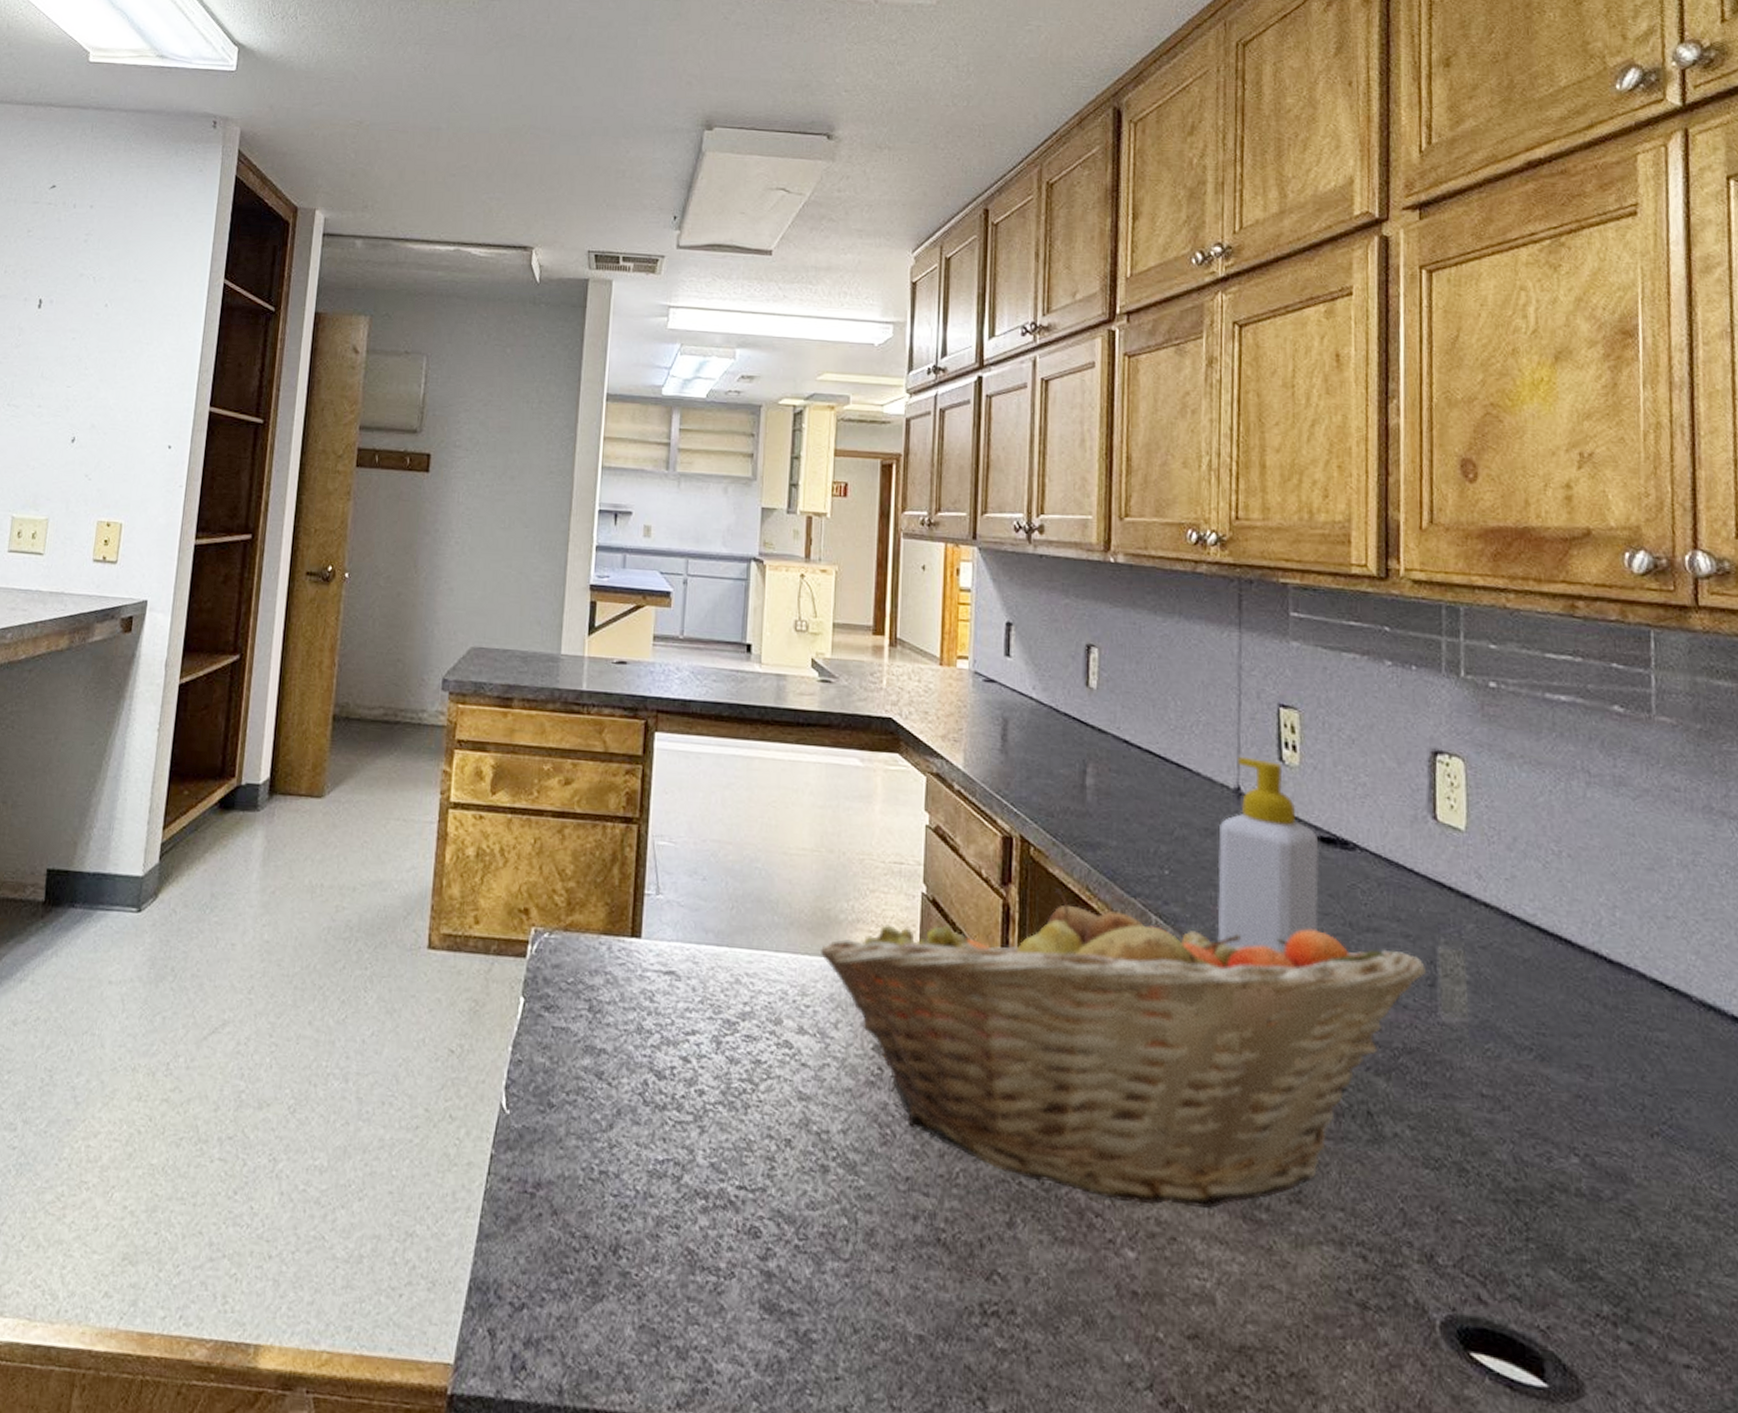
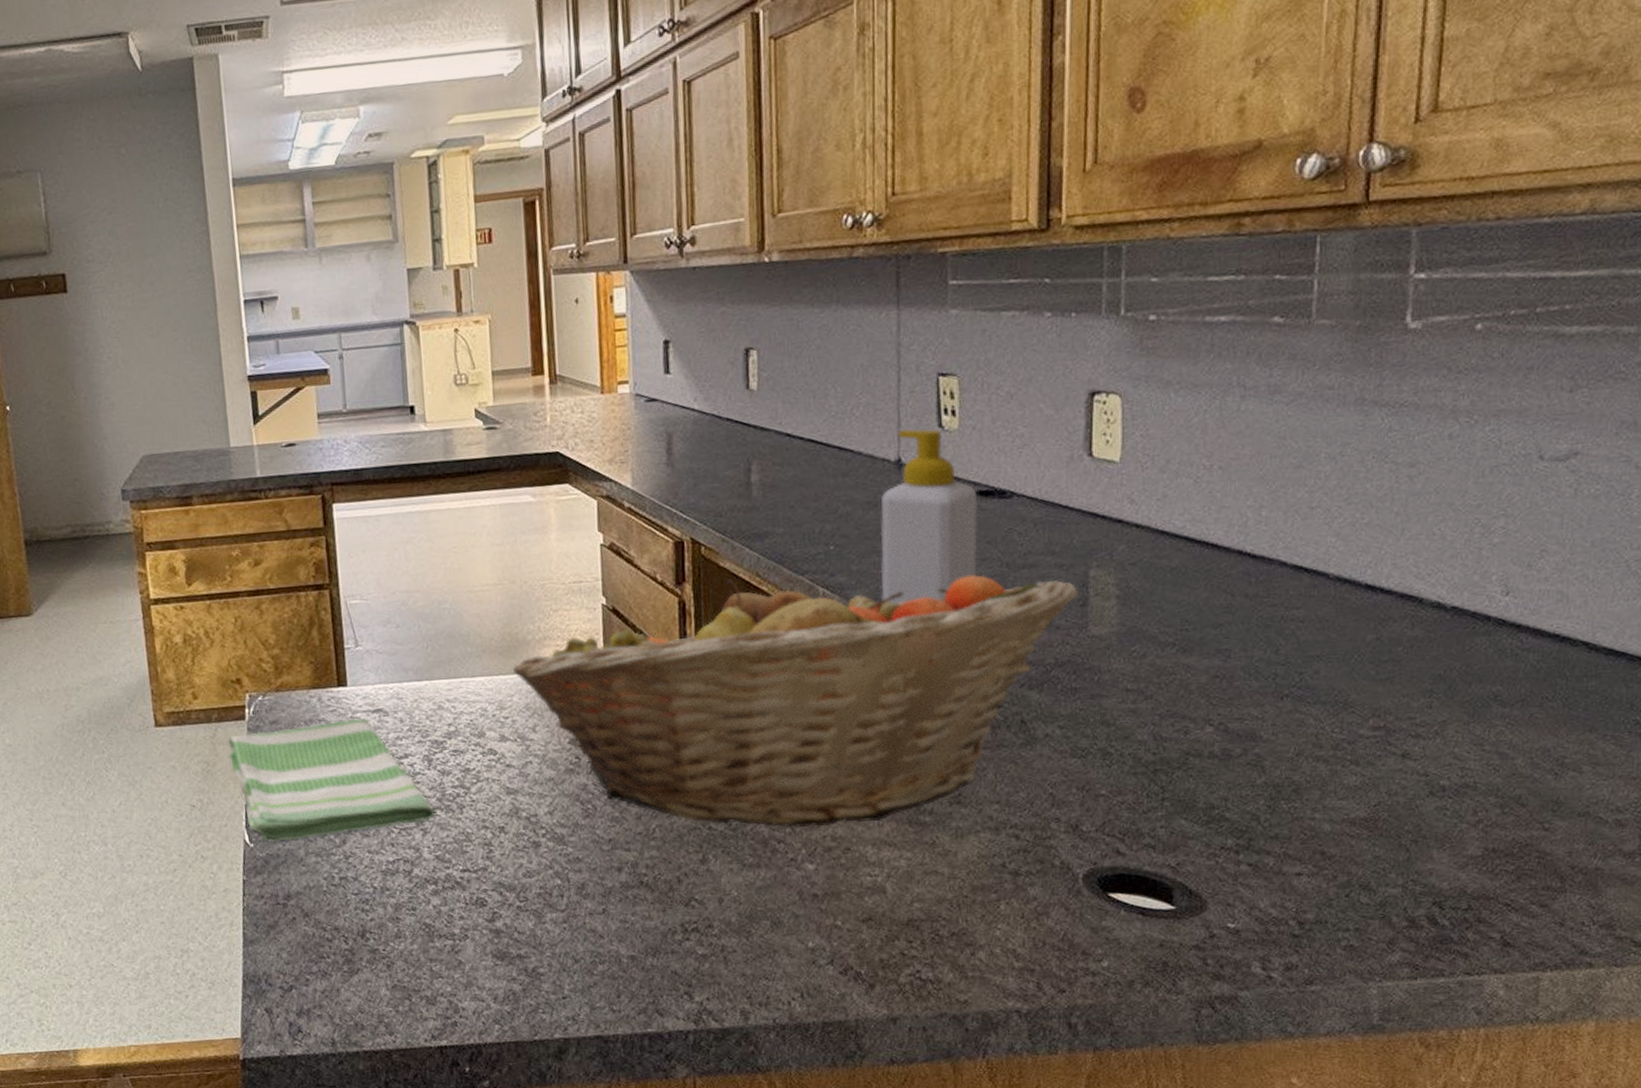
dish towel: none [501,973,718,1117] -> present [228,718,437,843]

